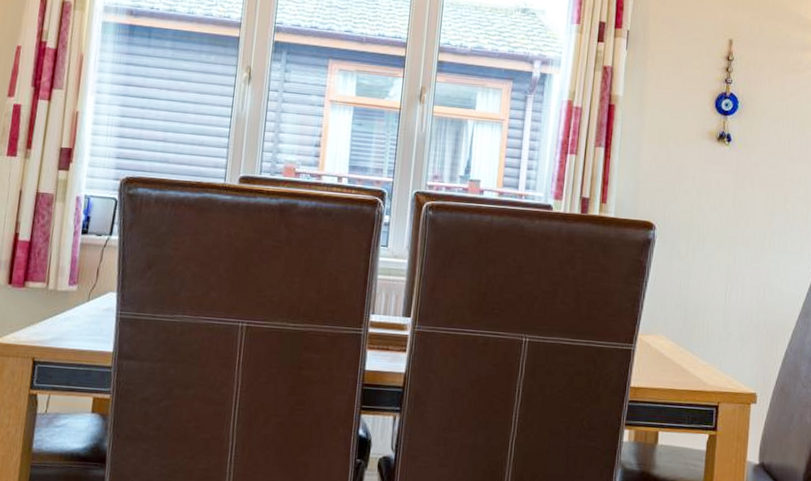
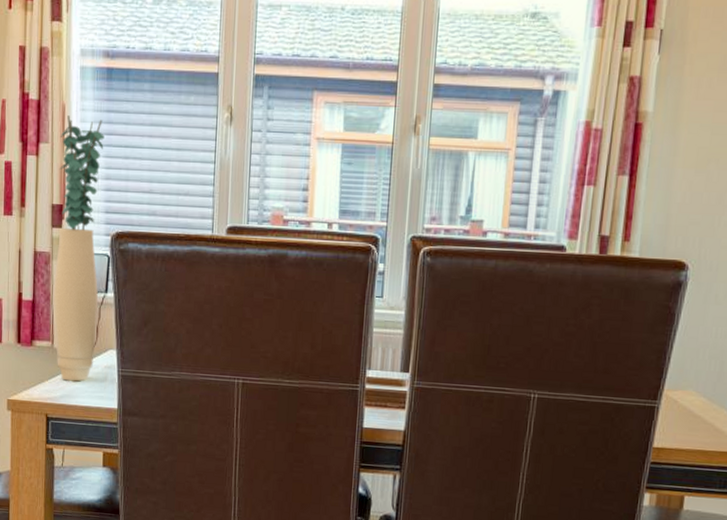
vase: none [50,65,122,324] -> present [53,115,104,382]

